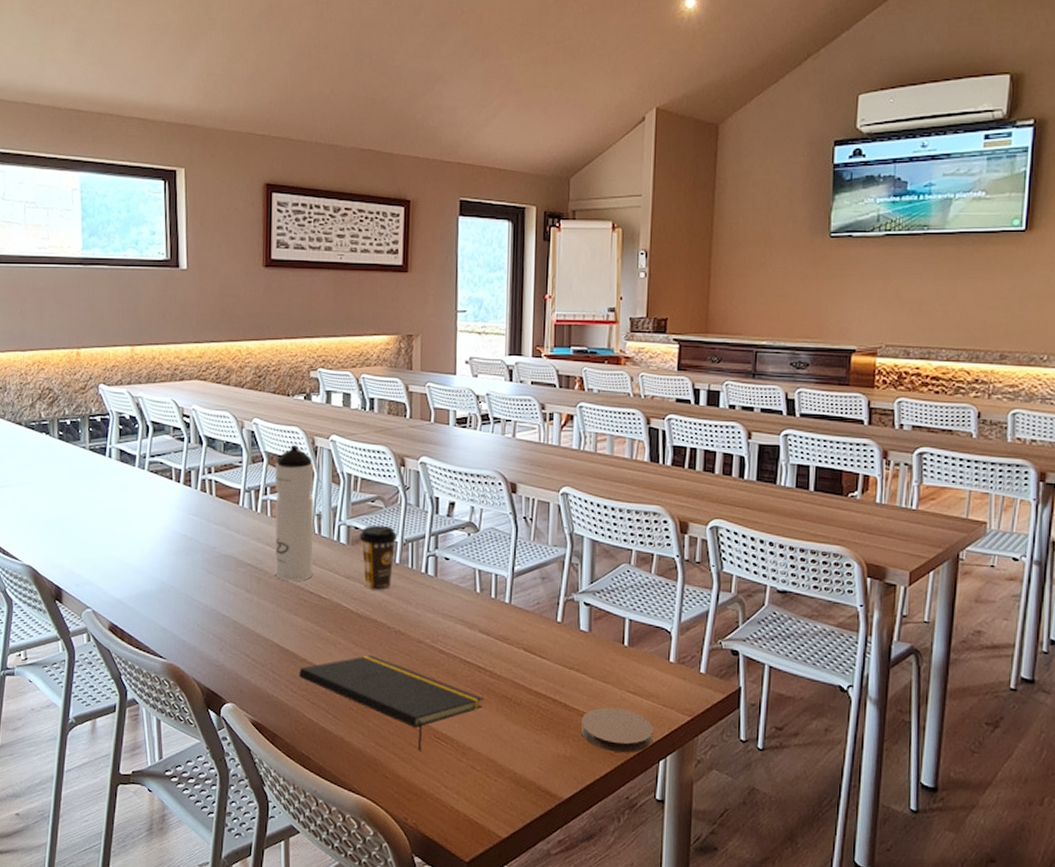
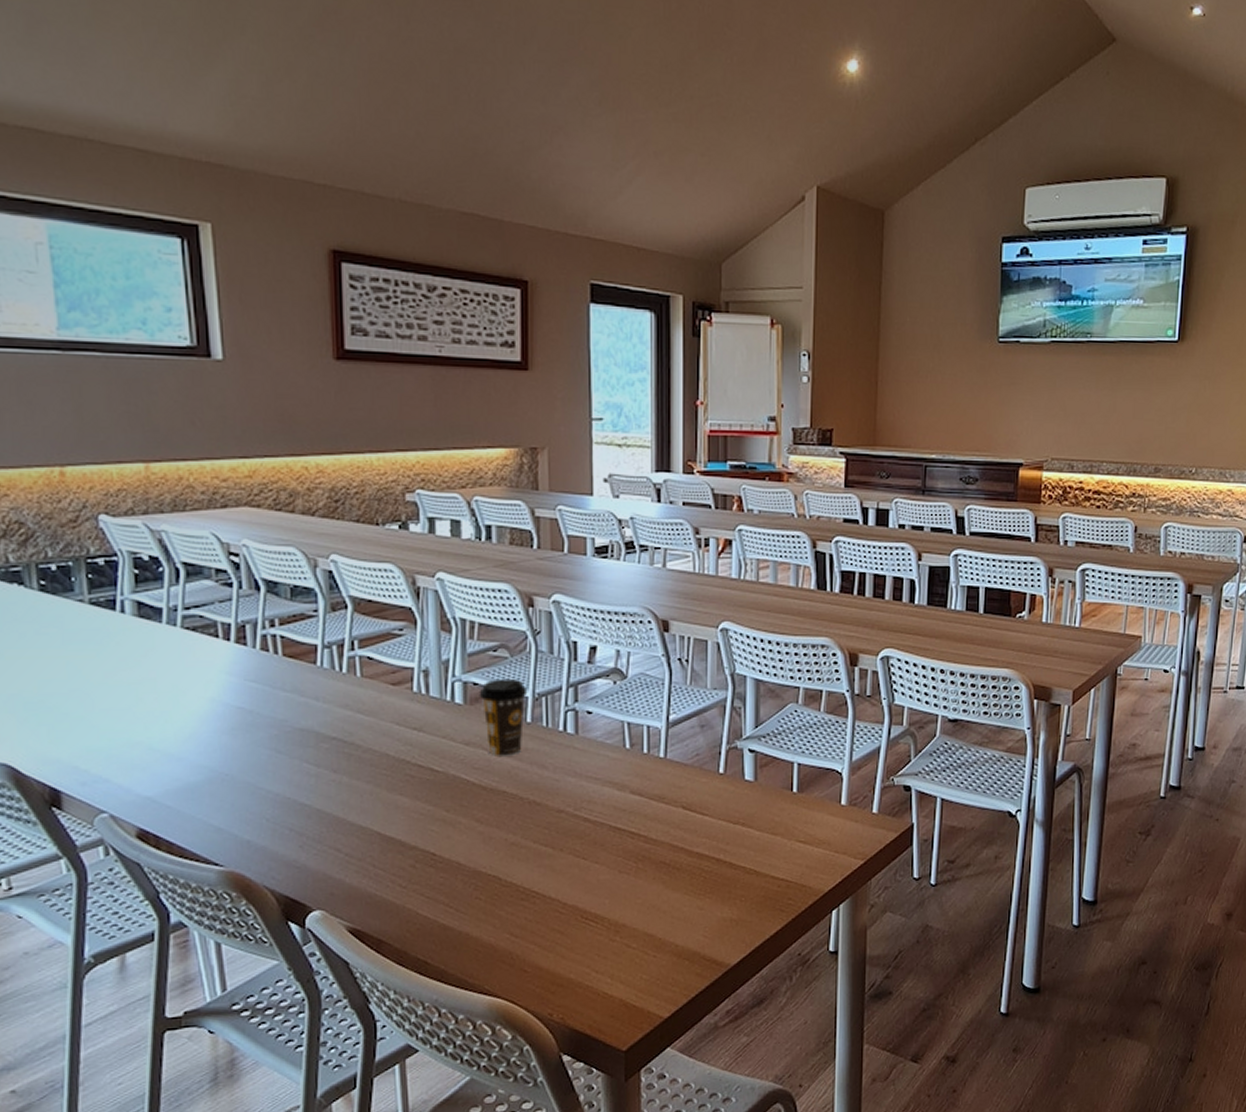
water bottle: present [274,444,314,581] -> none [363,585,421,755]
notepad: present [299,655,483,751] -> none [409,833,638,936]
coaster: present [580,707,654,753] -> none [747,860,825,908]

